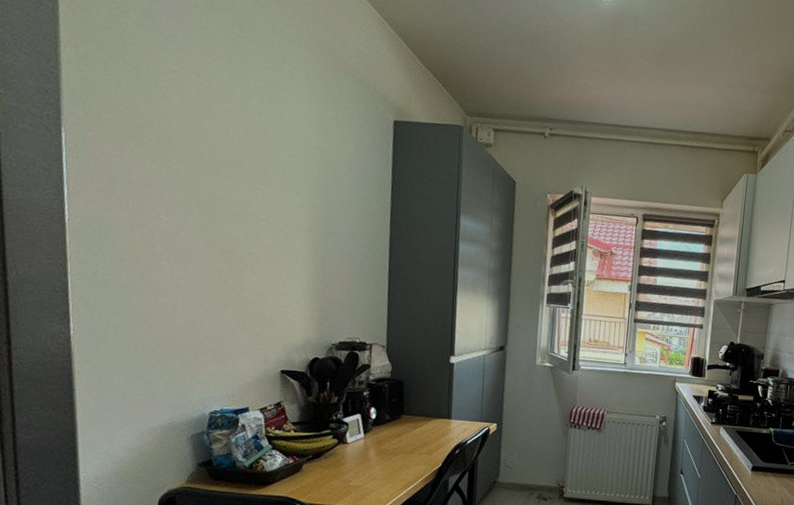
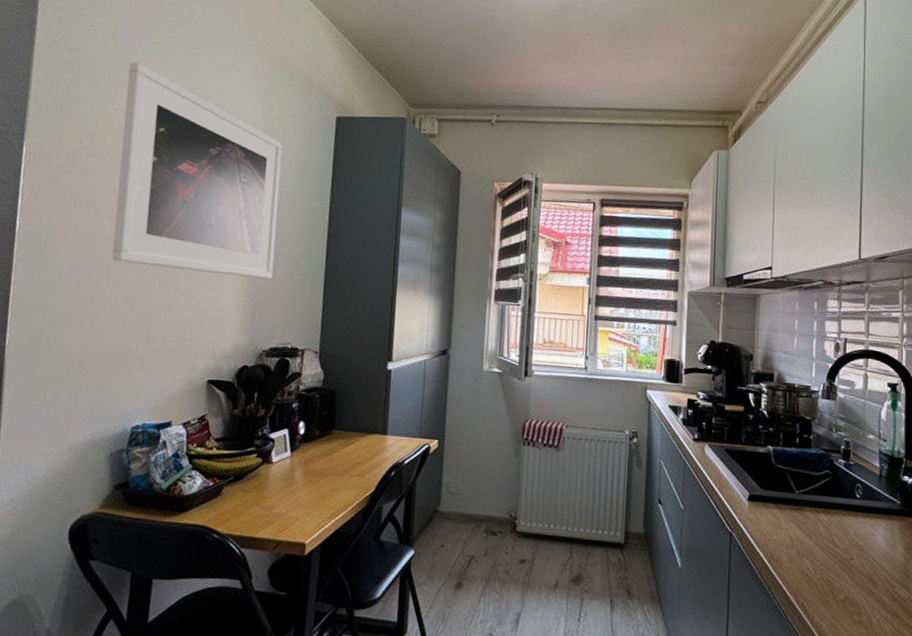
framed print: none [170,47,341,279] -> present [112,62,283,280]

